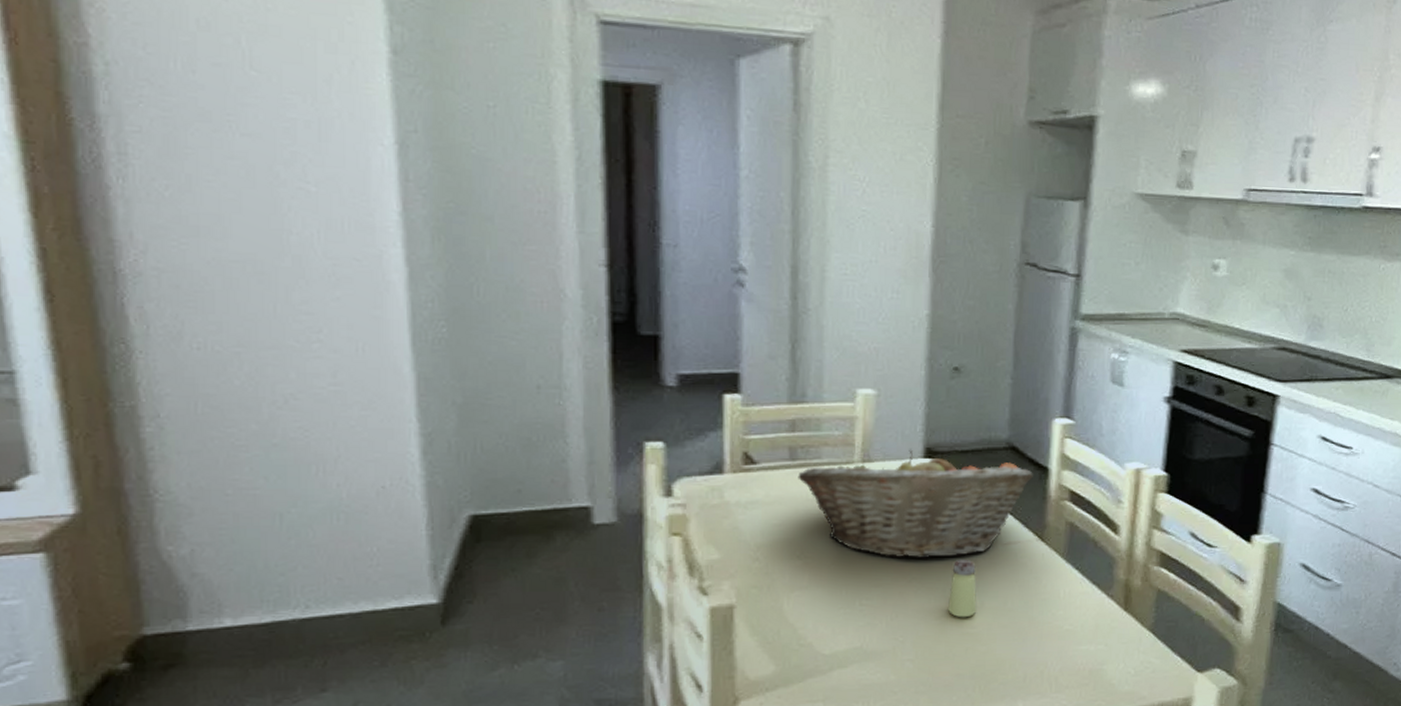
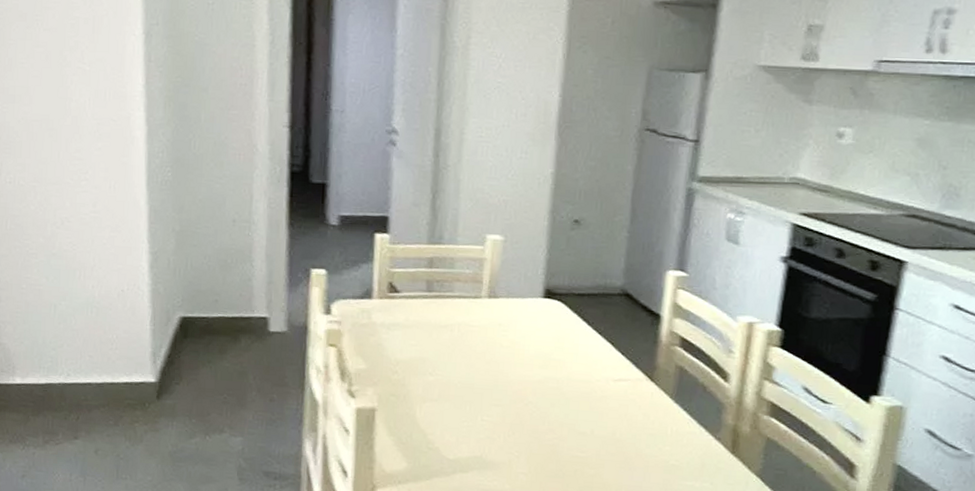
fruit basket: present [798,449,1033,559] -> none [433,289,645,387]
saltshaker: present [948,559,977,618] -> none [560,389,587,443]

